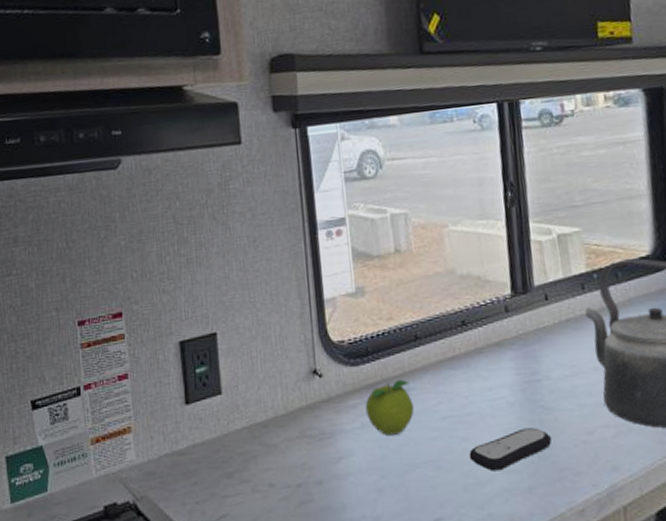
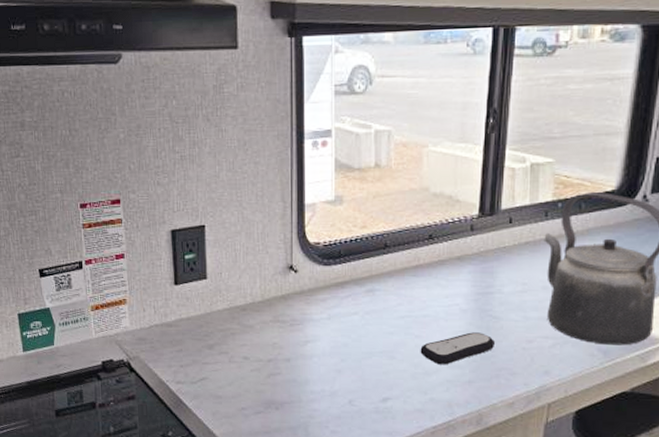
fruit: present [365,379,414,435] -> none [333,281,376,327]

